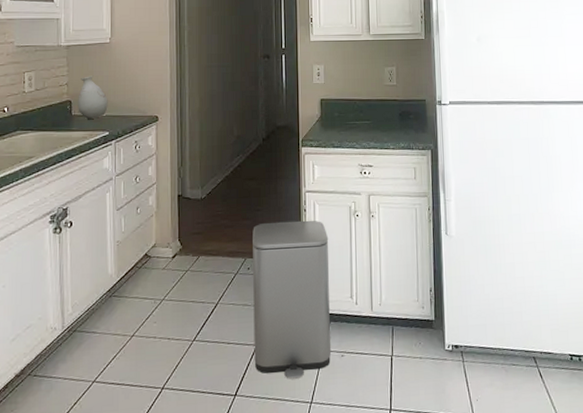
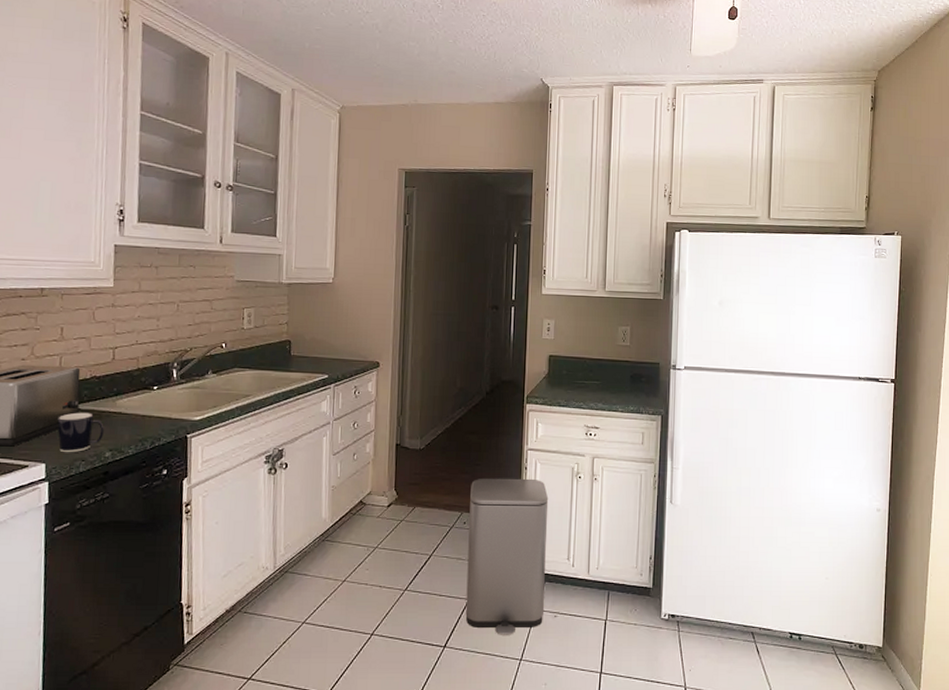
vase: present [78,76,108,120] -> none [297,316,329,362]

